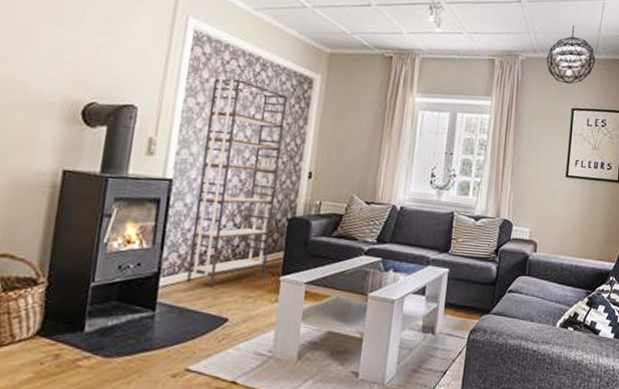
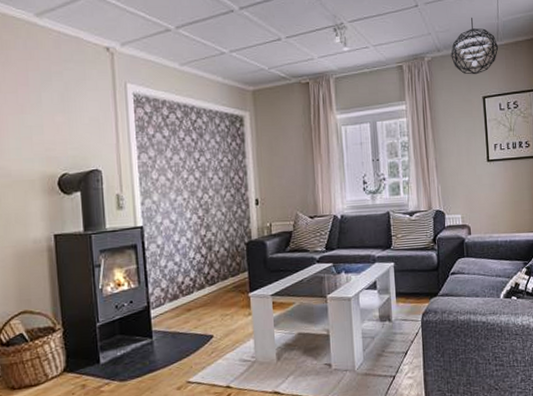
shelving unit: present [187,78,288,288] -> none [159,130,236,312]

